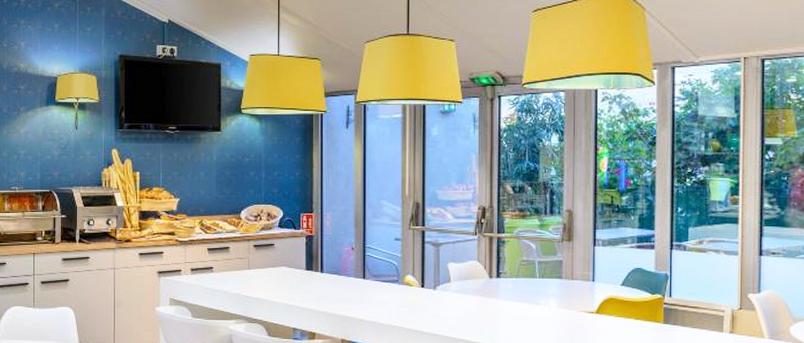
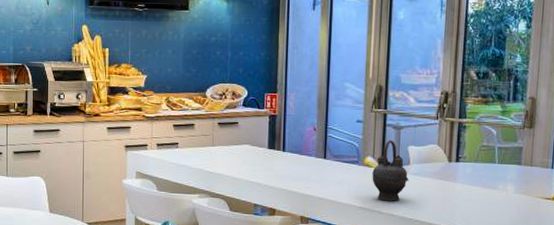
teapot: none [413,257,450,320] -> present [372,139,409,201]

